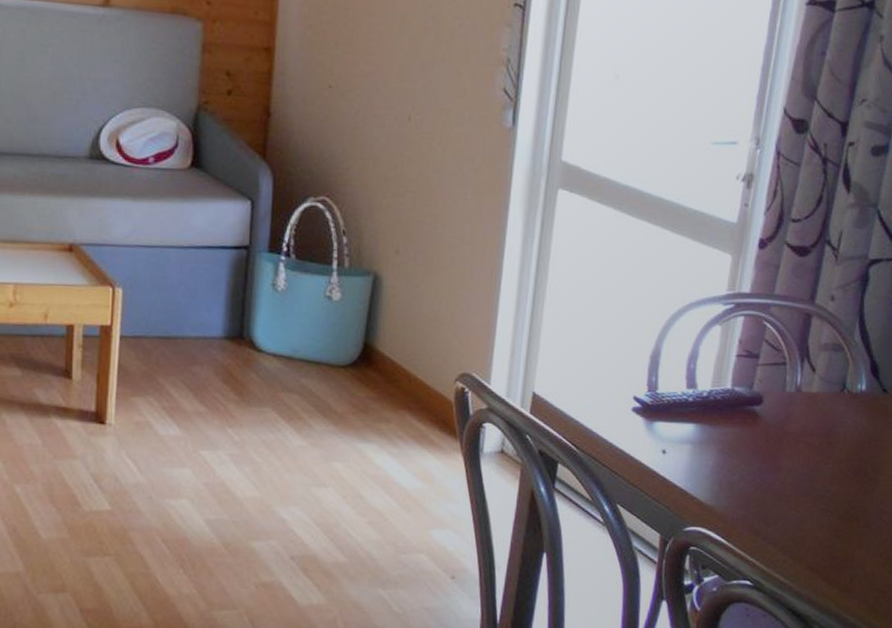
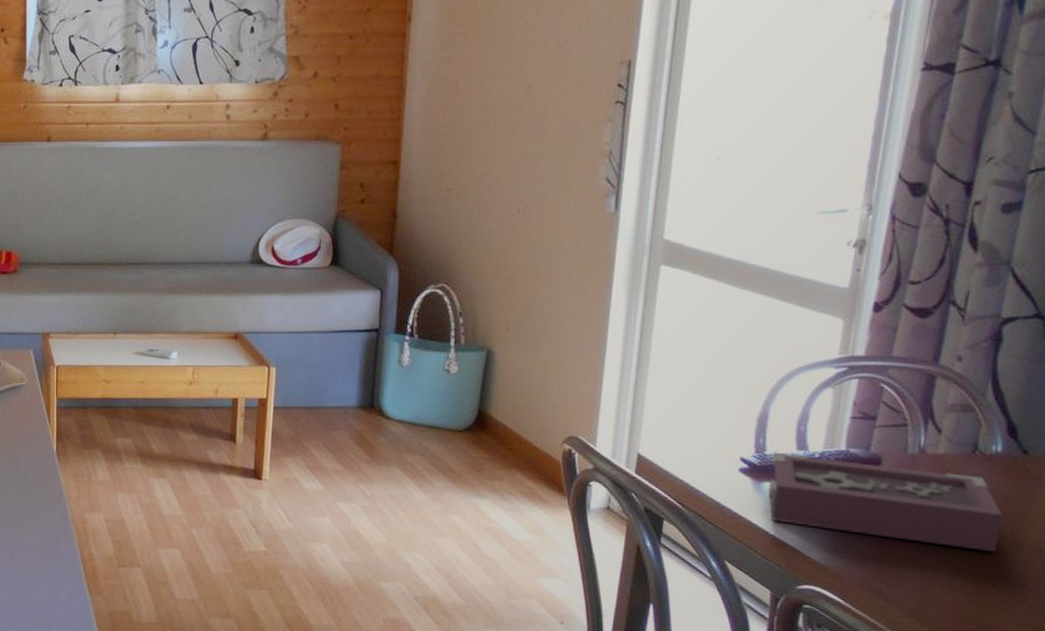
book: none [659,390,865,488] -> present [768,452,1003,552]

